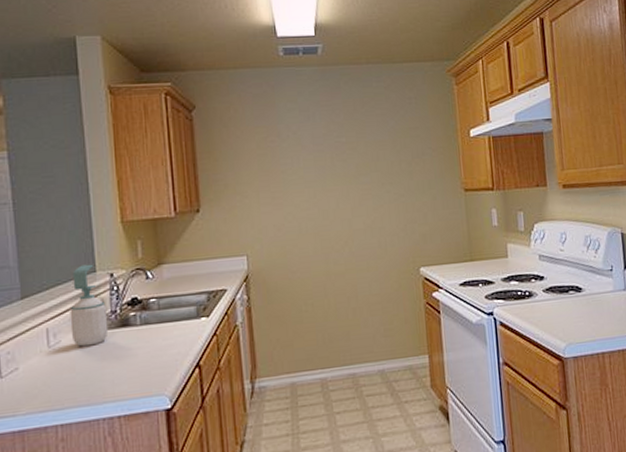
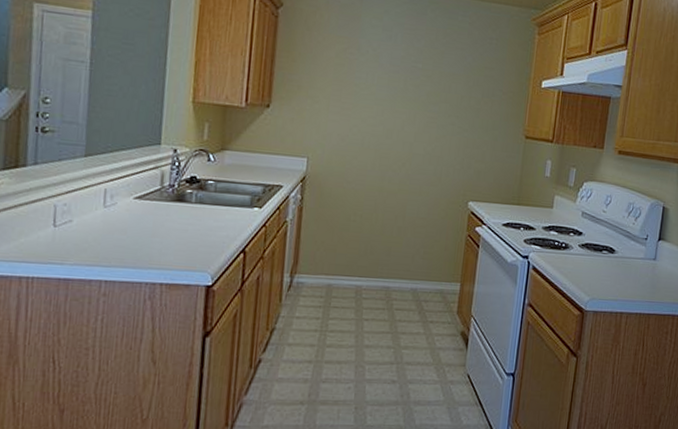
soap bottle: present [70,264,109,347] -> none [128,135,165,214]

